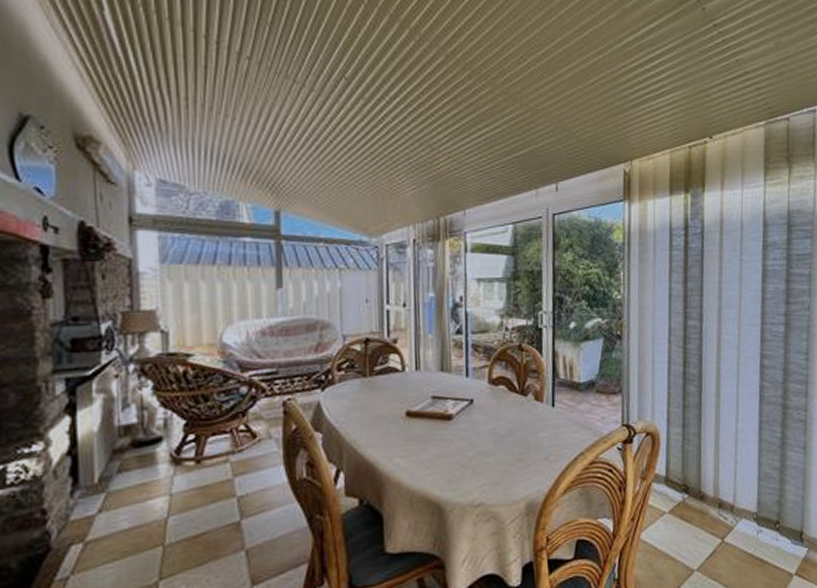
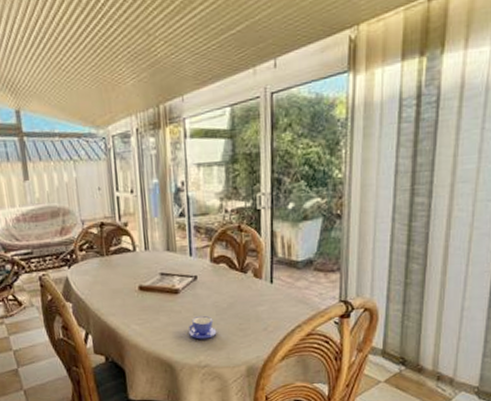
teacup: none [462,444,494,473] -> present [189,315,217,339]

